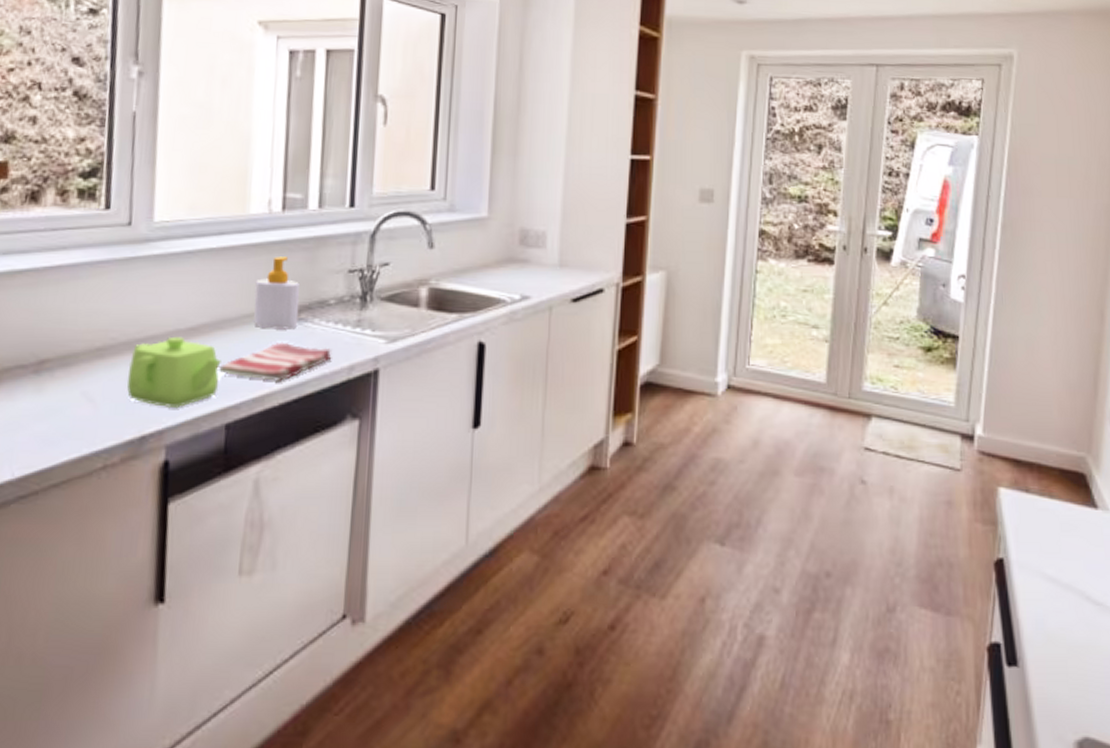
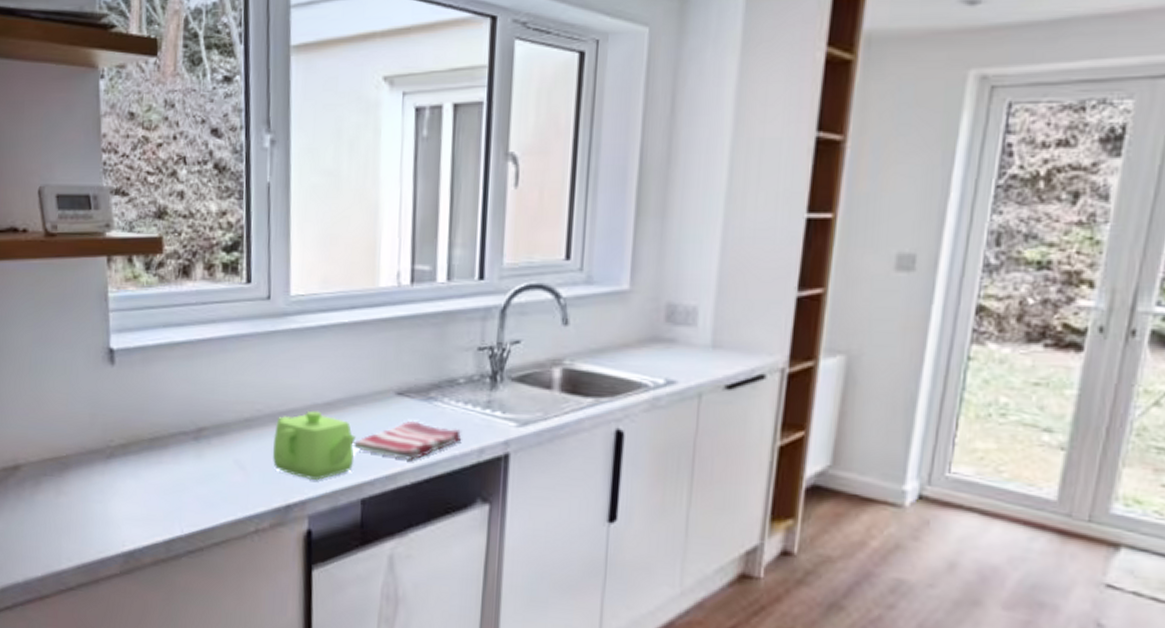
soap bottle: present [254,256,299,330] -> none [385,332,429,408]

